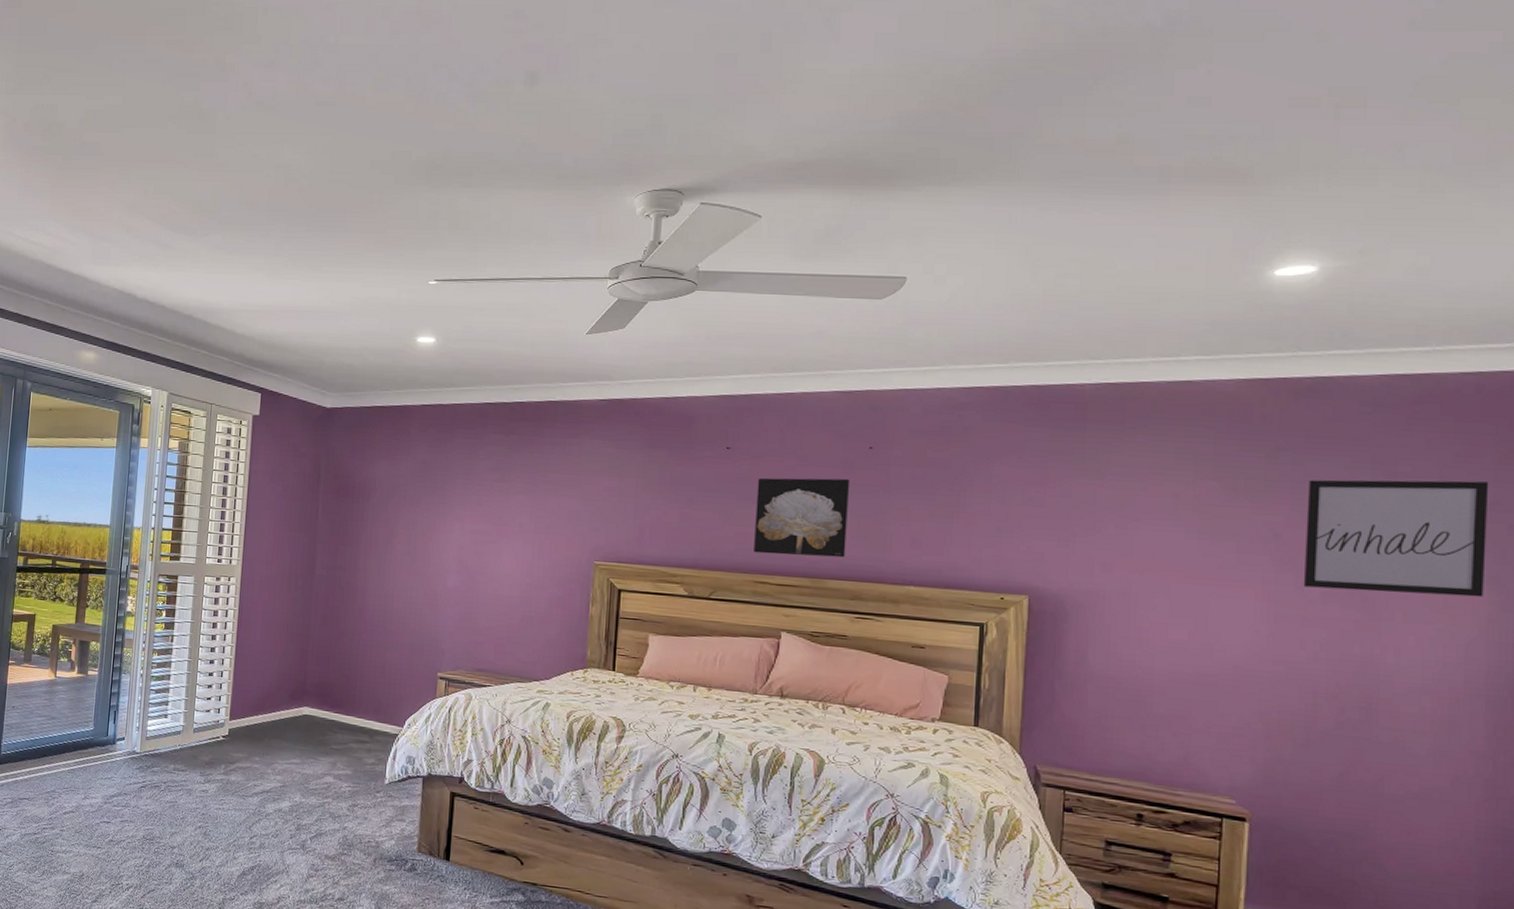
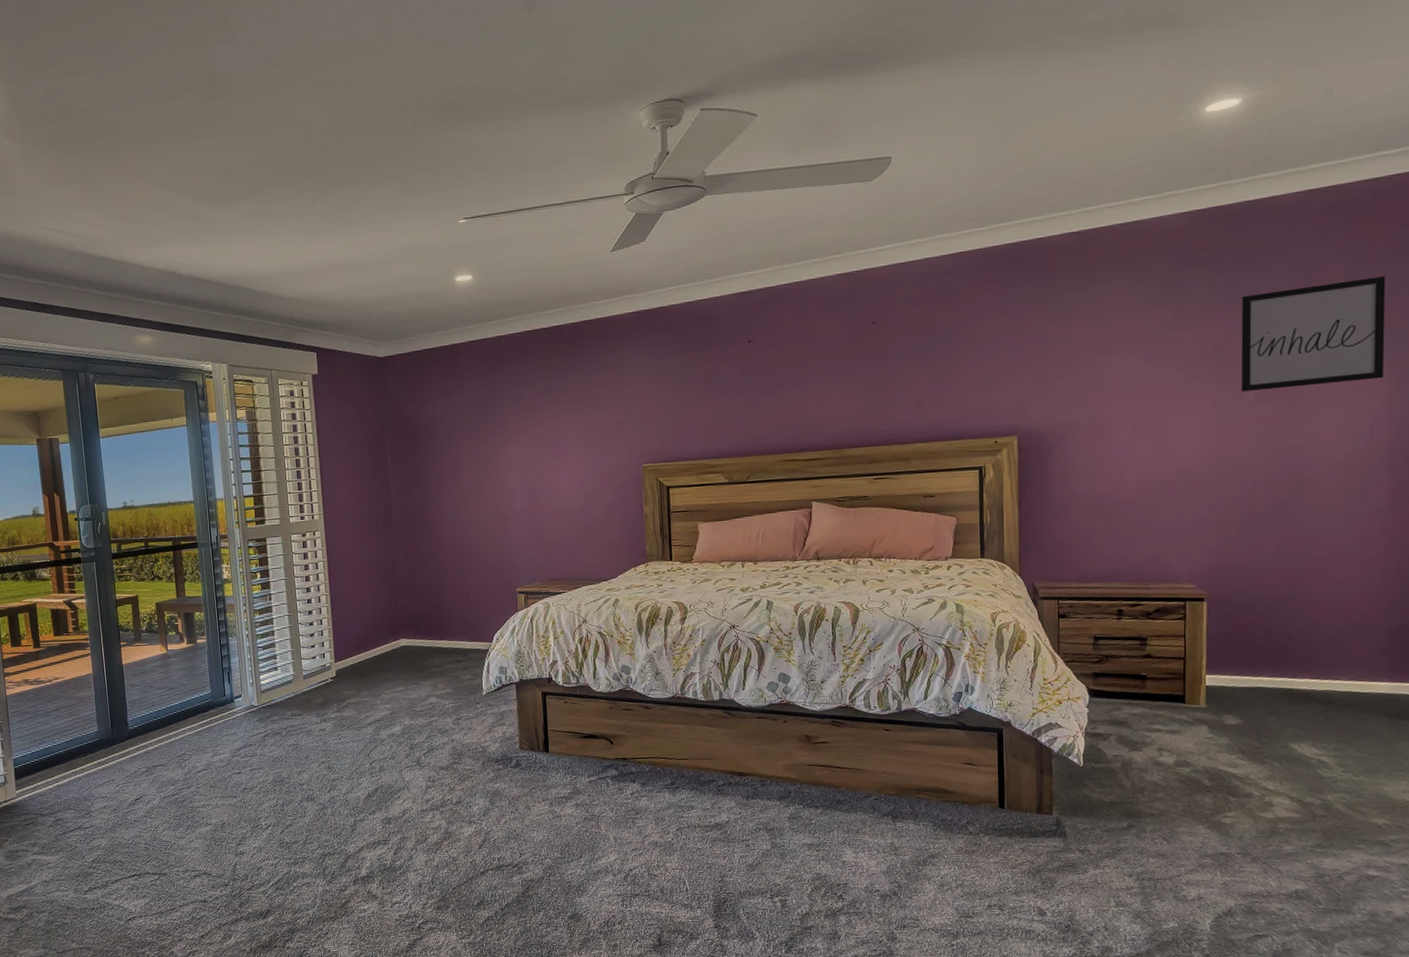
wall art: present [754,478,851,558] -> none [778,354,861,434]

